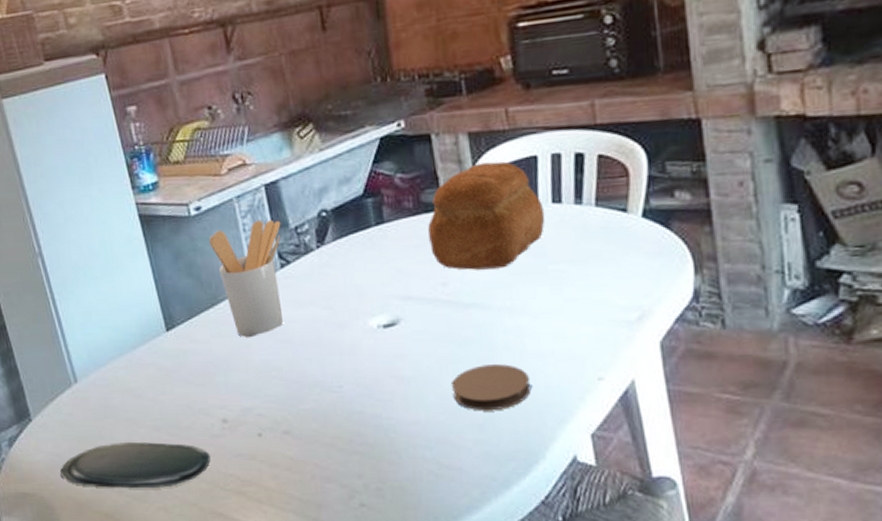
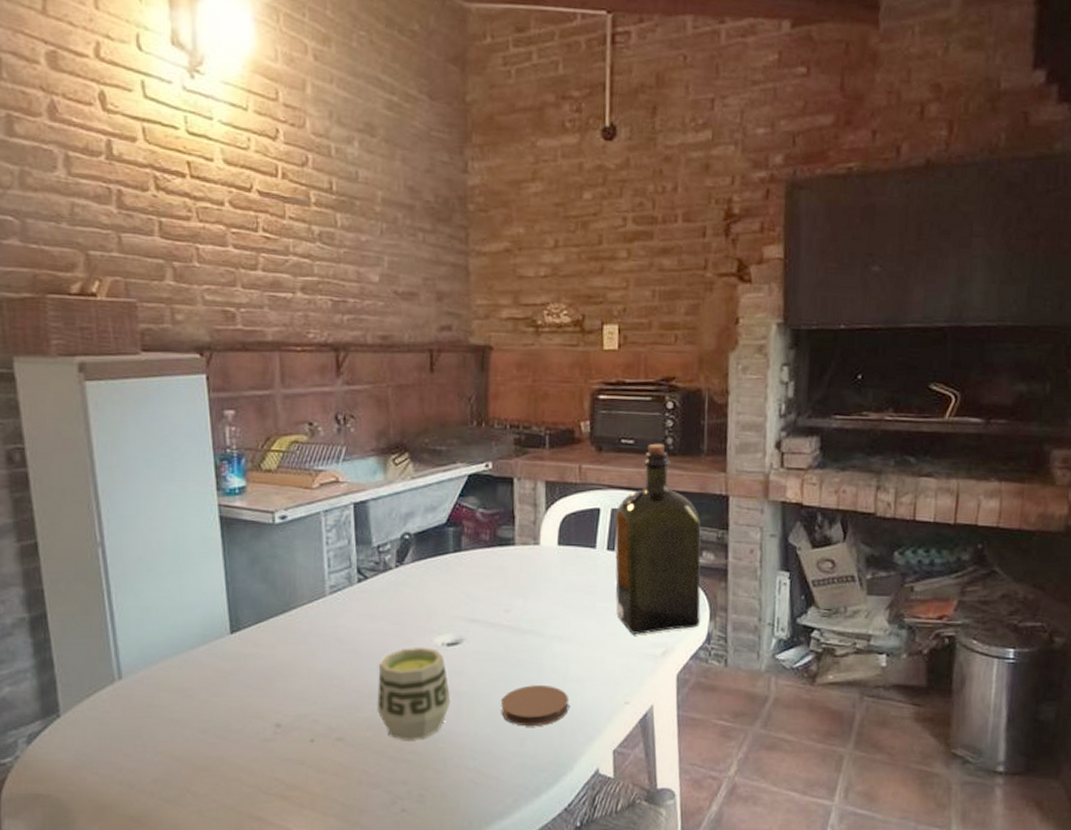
oval tray: present [60,442,211,488] -> none [85,743,257,791]
utensil holder: present [209,219,283,337] -> none [290,535,364,645]
cup: none [315,331,397,431] -> present [377,647,451,740]
bread: present [428,161,546,270] -> none [499,508,600,602]
liquor: none [557,67,682,298] -> present [615,443,701,634]

